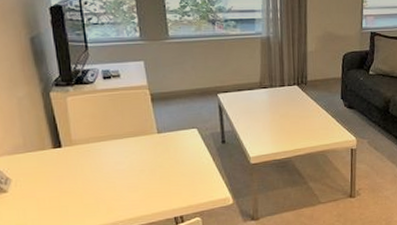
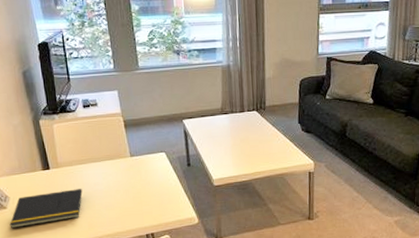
notepad: none [10,169,101,215] -> present [9,189,83,229]

